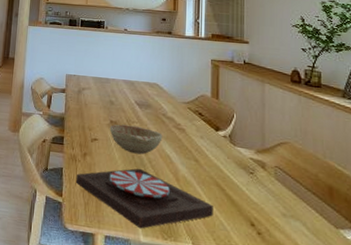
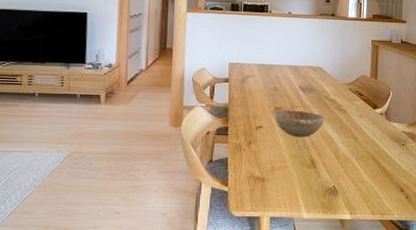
plate: present [76,168,213,229] -> none [242,150,369,207]

